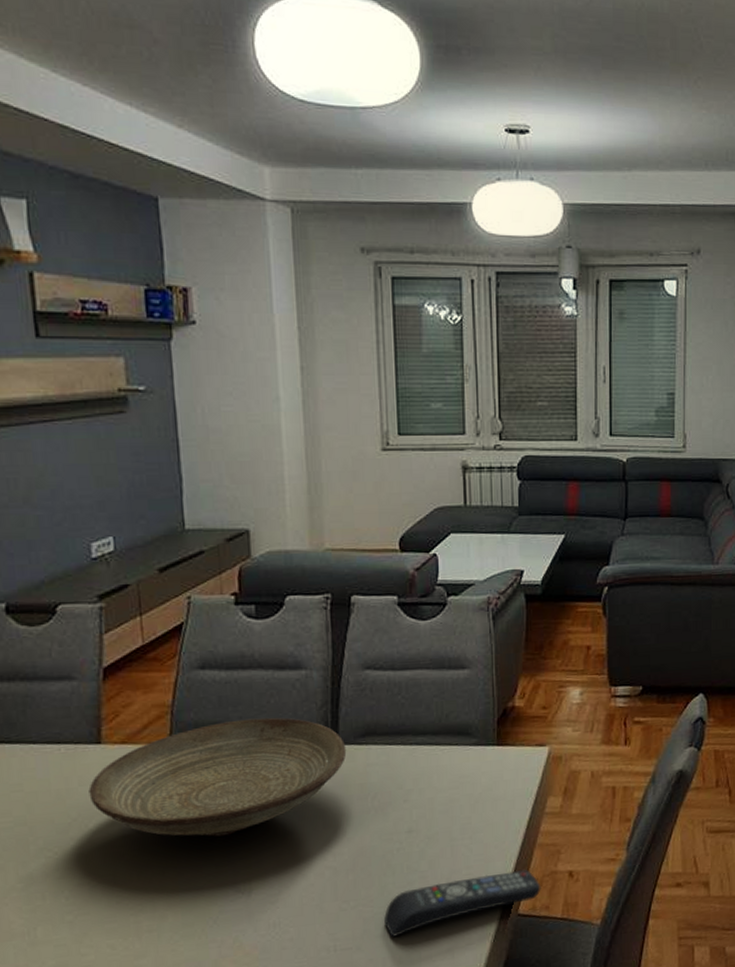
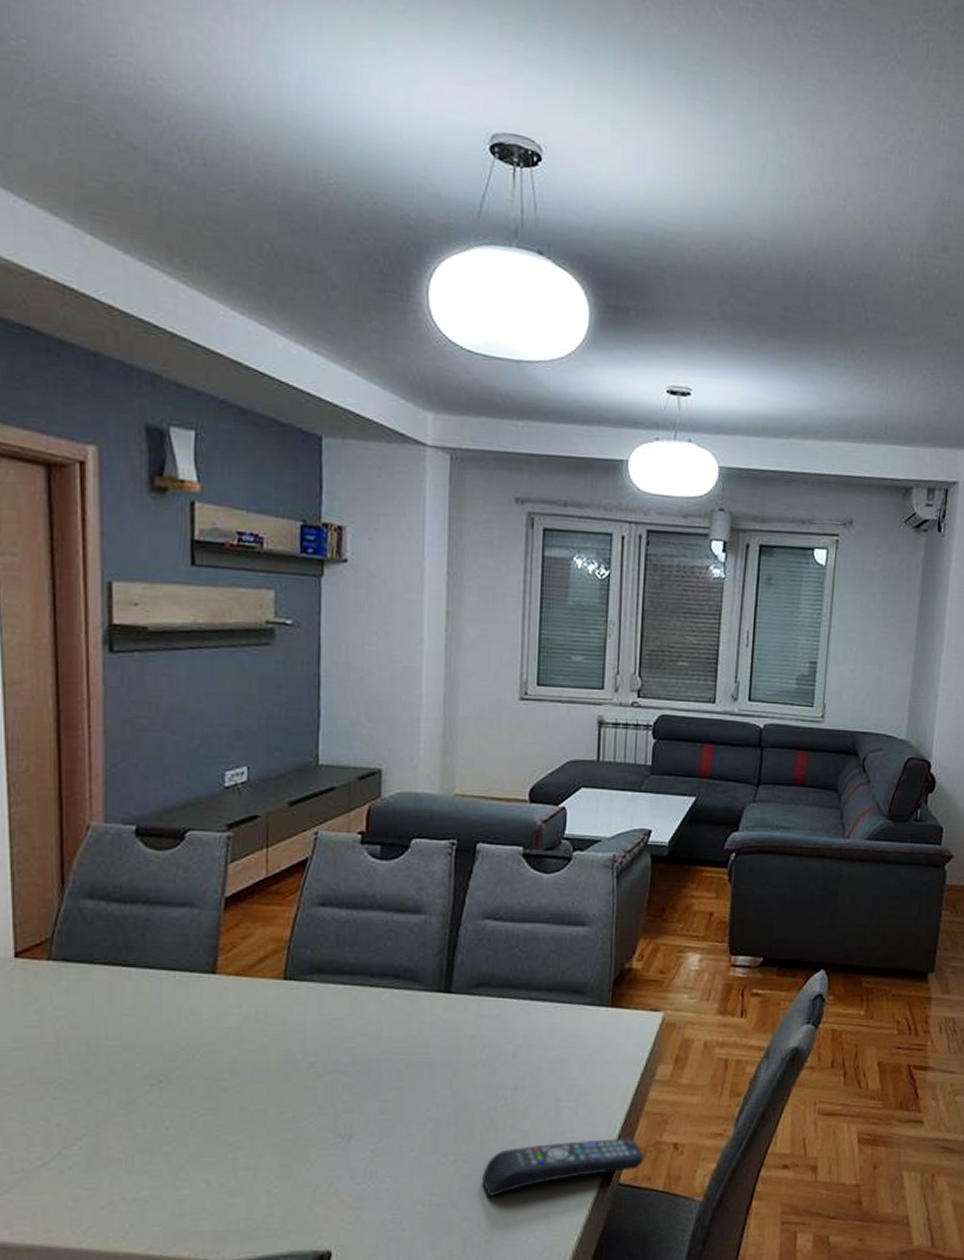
decorative bowl: present [88,717,347,837] -> none [199,960,459,1078]

